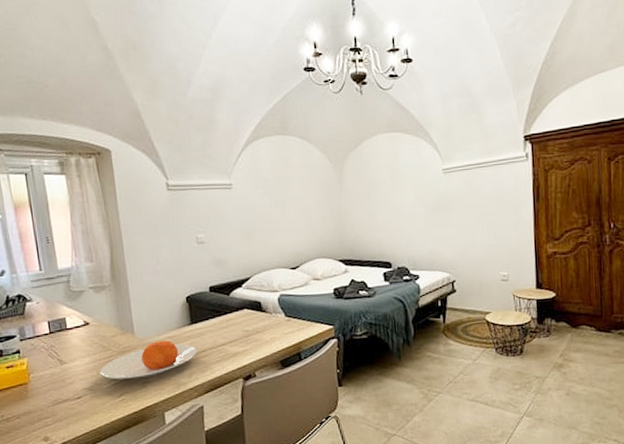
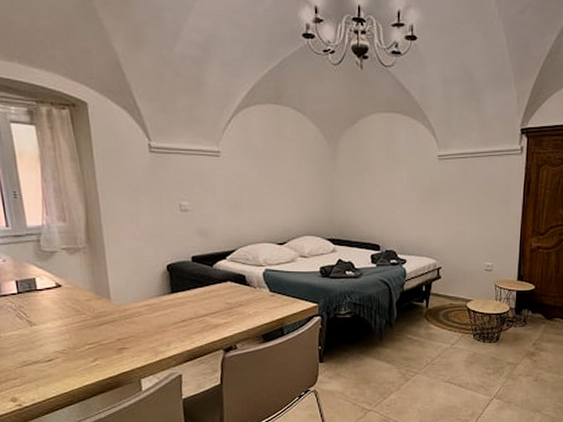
plate: present [100,340,197,380] -> none [73,307,177,344]

